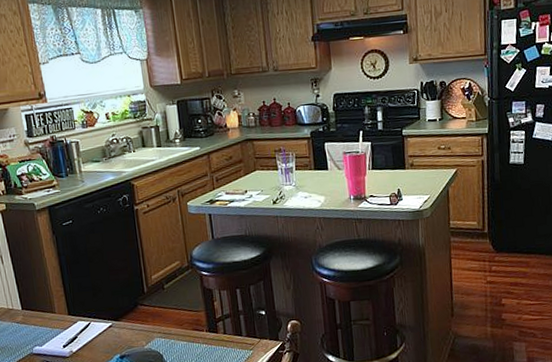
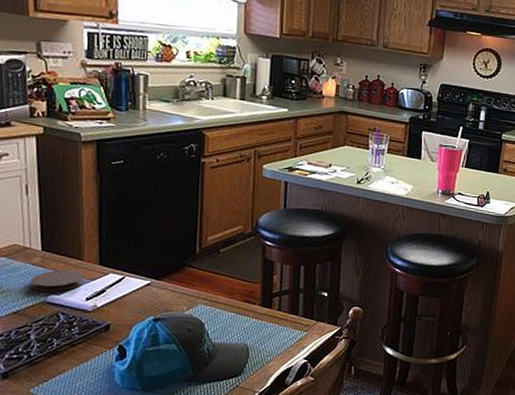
coaster: none [17,323,59,345] -> present [29,269,85,293]

